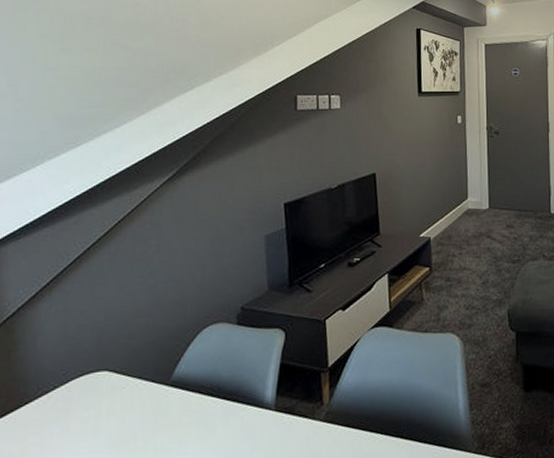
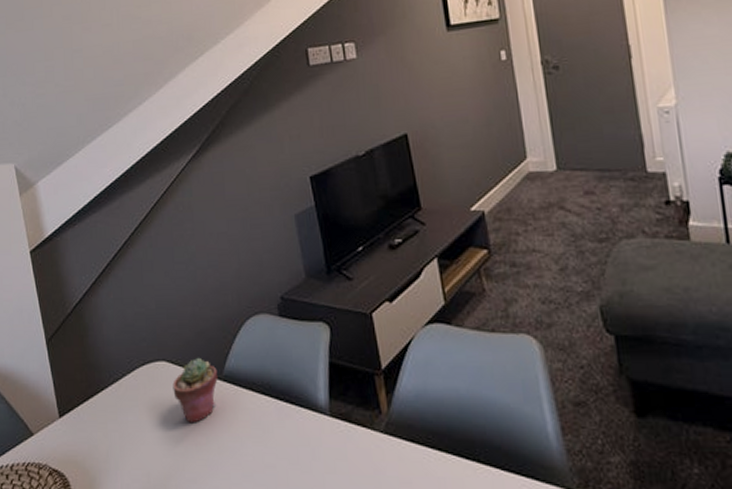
potted succulent: none [112,366,165,429] -> present [172,358,218,423]

